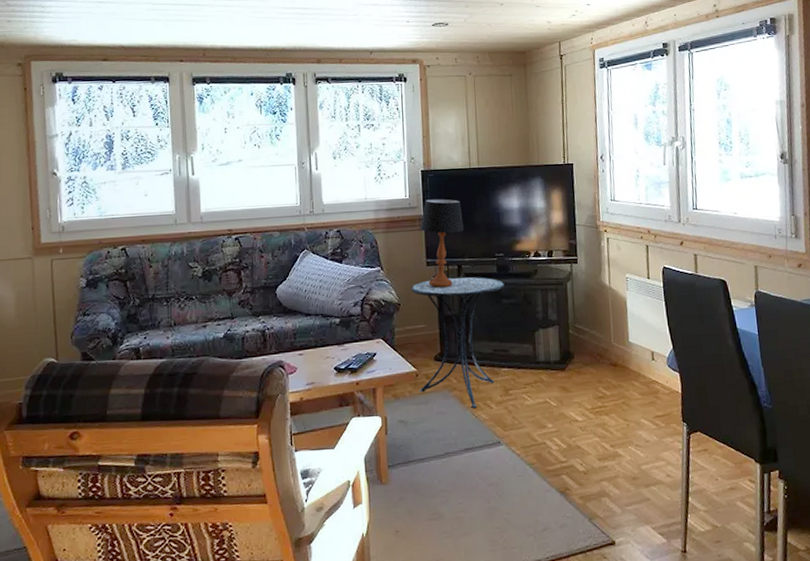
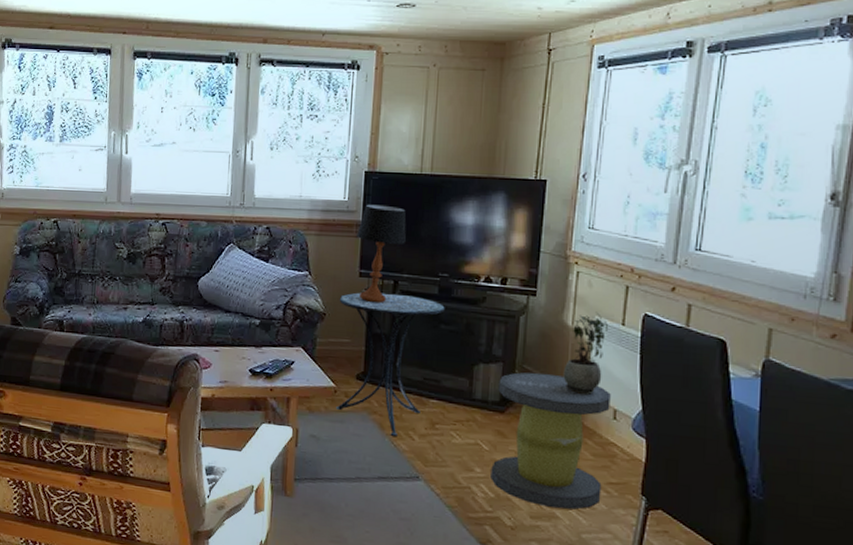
stool: none [557,329,652,448] -> present [491,372,611,510]
potted plant: none [607,270,639,343] -> present [563,312,608,394]

